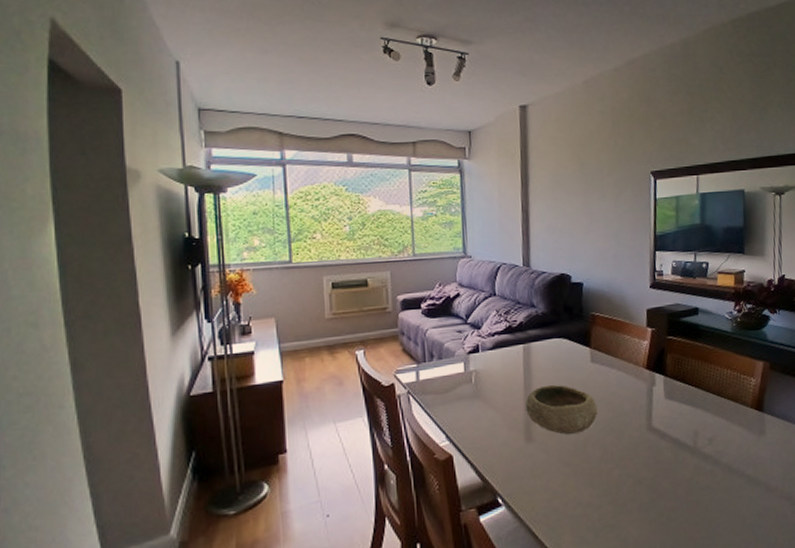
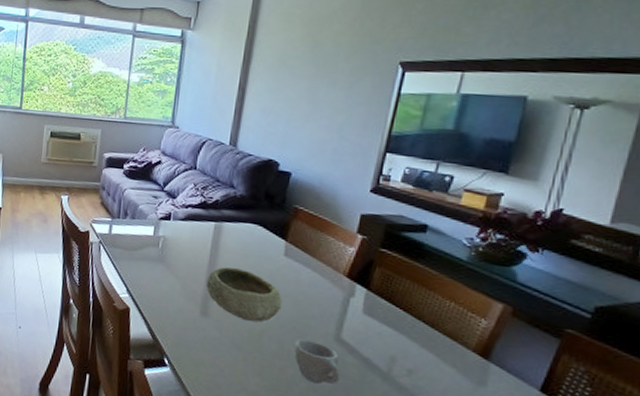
cup: none [616,436,658,477] -> present [294,339,340,385]

